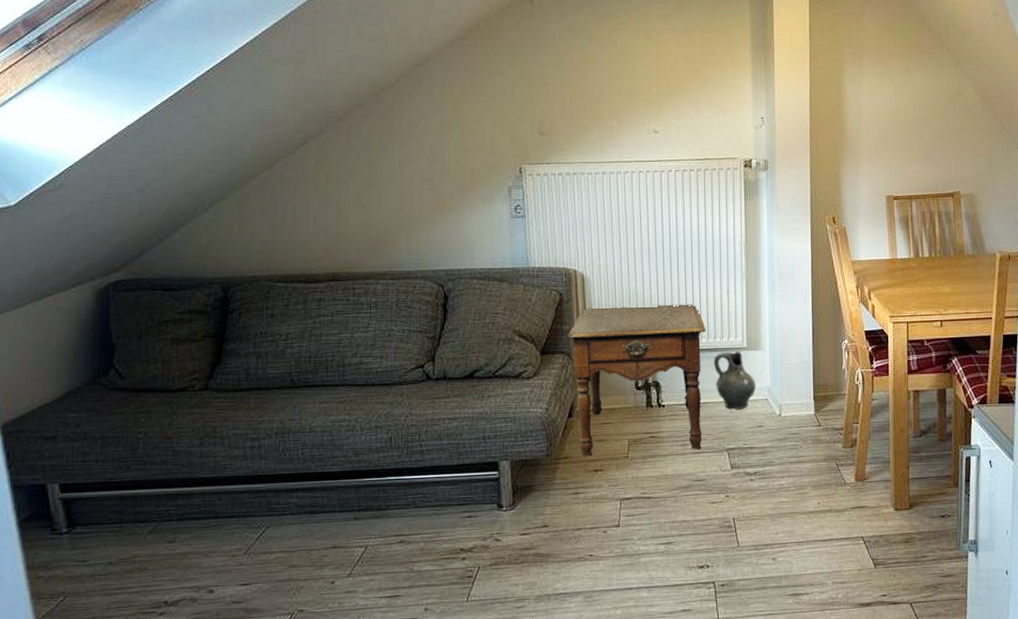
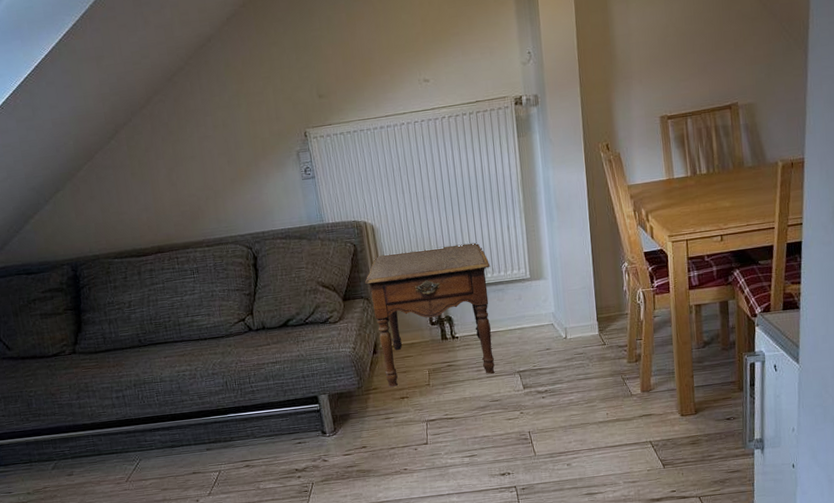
ceramic jug: present [713,351,757,410] -> none [499,282,542,336]

